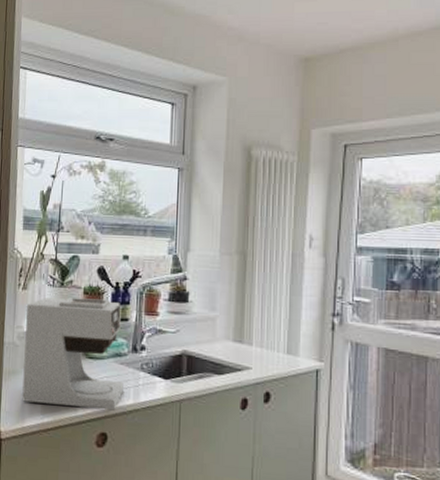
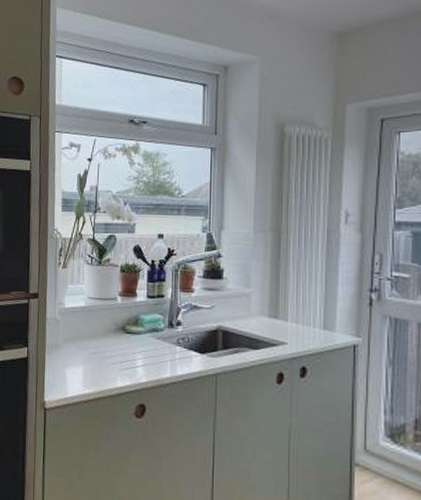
coffee maker: present [22,298,124,411] -> none [64,275,161,383]

